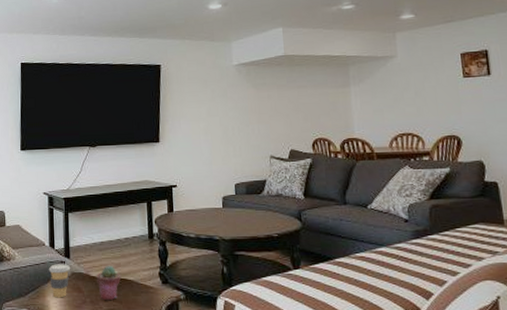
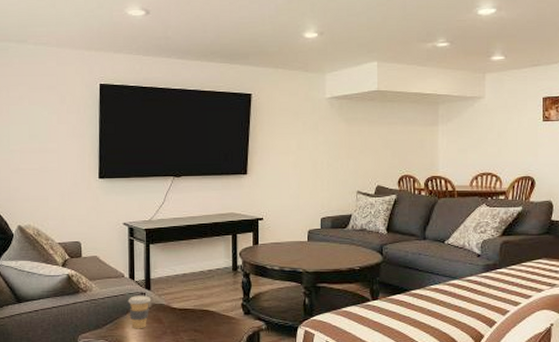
potted succulent: present [97,265,120,300] -> none [178,296,202,330]

